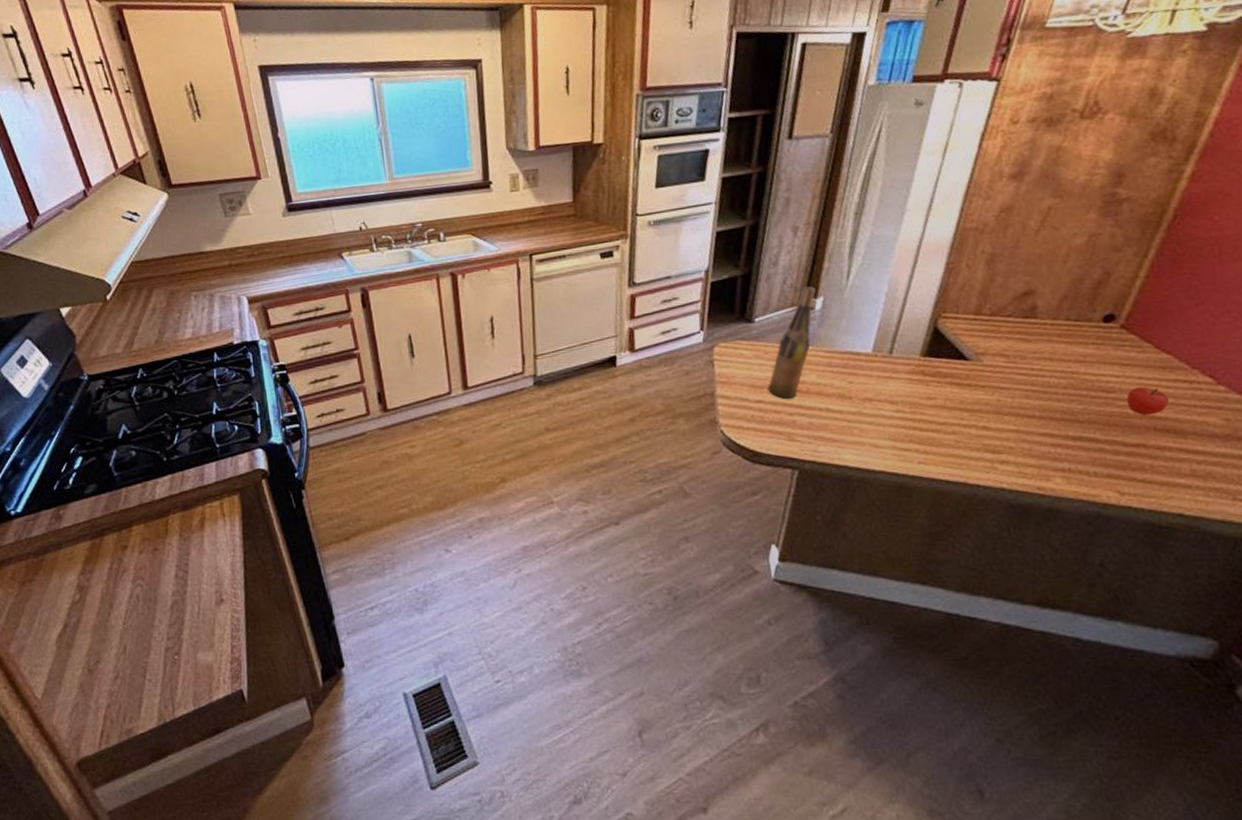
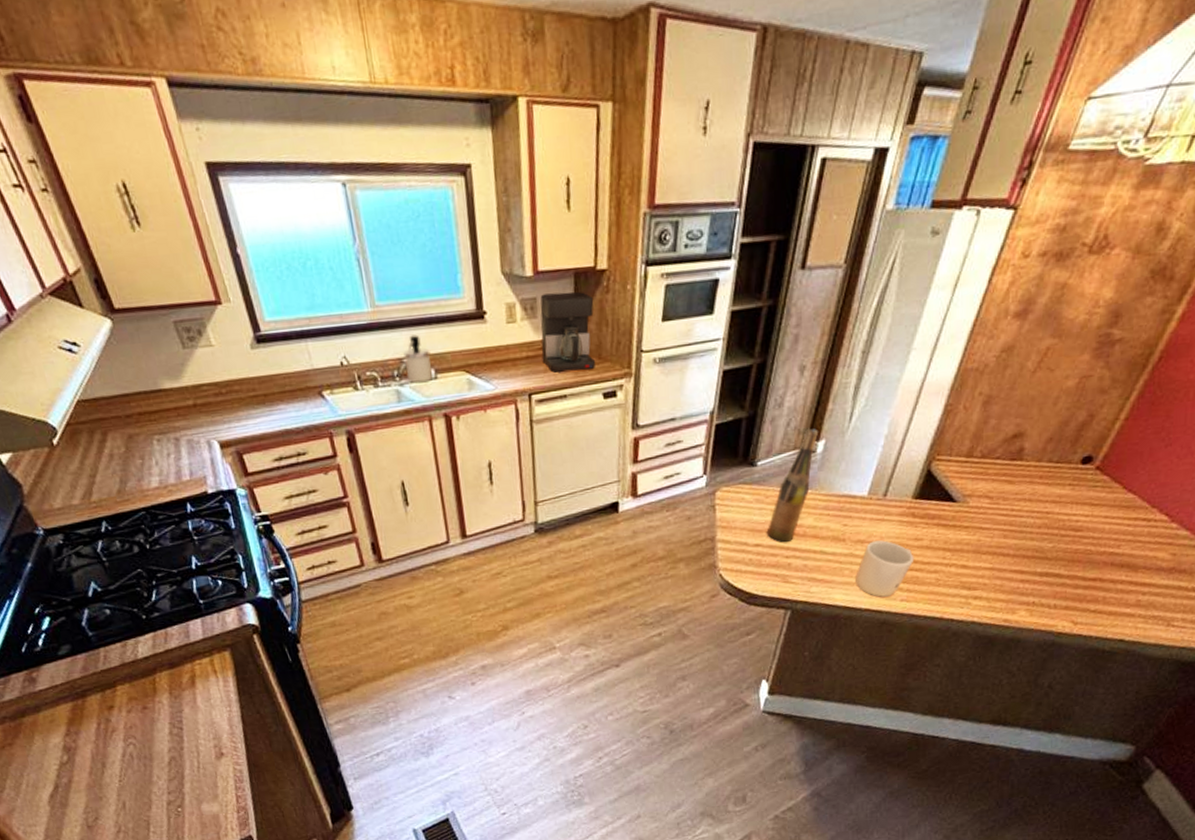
soap dispenser: none [416,203,441,245] -> present [403,335,432,383]
coffee maker: none [541,163,593,235] -> present [540,291,596,373]
mug: none [866,399,929,459] -> present [855,540,914,597]
fruit: present [1126,387,1170,416] -> none [1091,525,1128,552]

